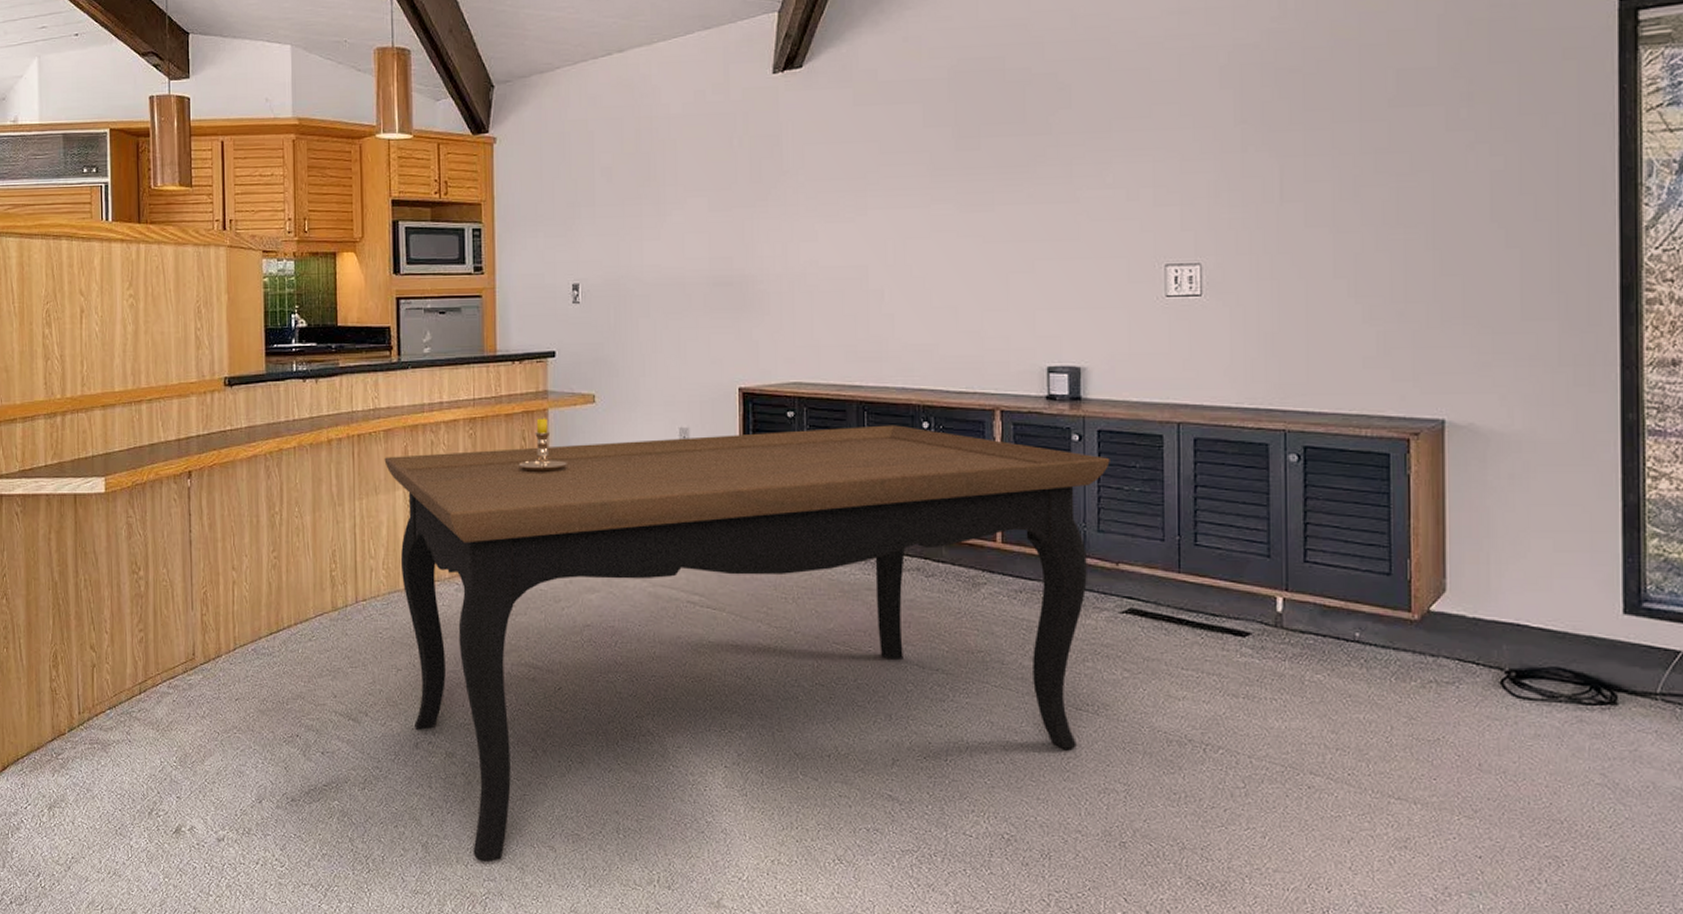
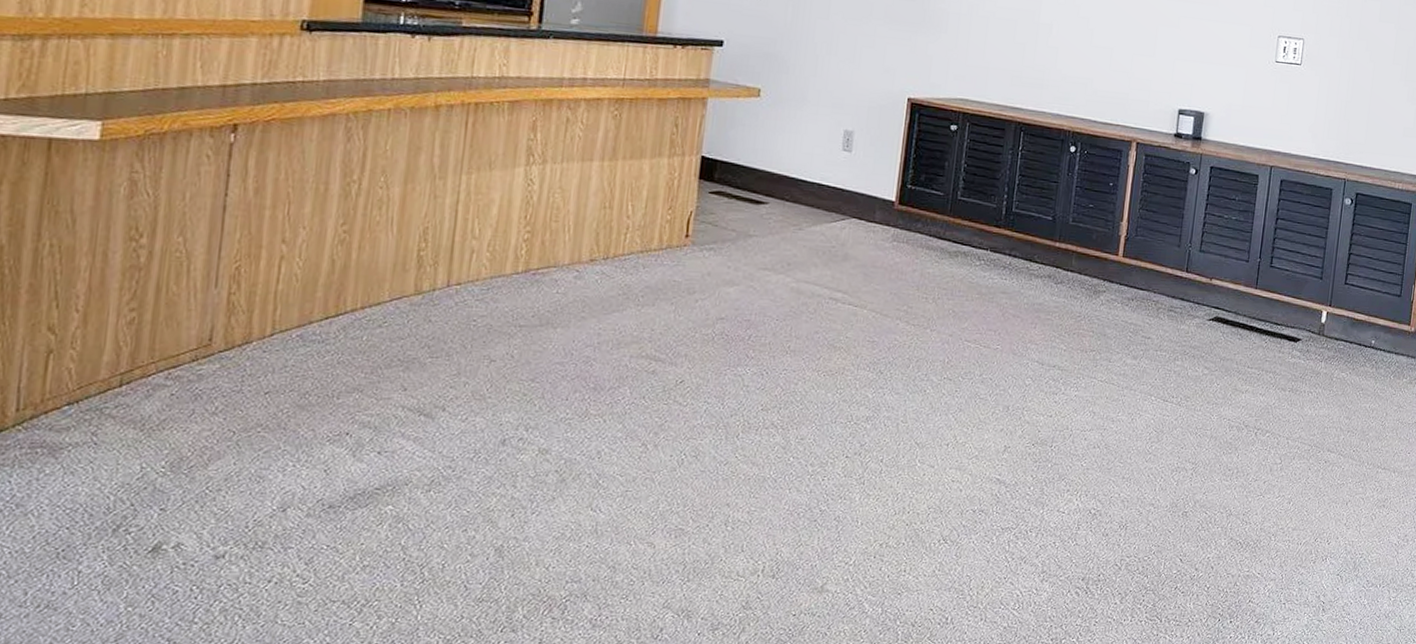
dining table: present [384,425,1110,863] -> none [504,130,1217,564]
candlestick: present [518,416,569,473] -> none [666,105,723,163]

